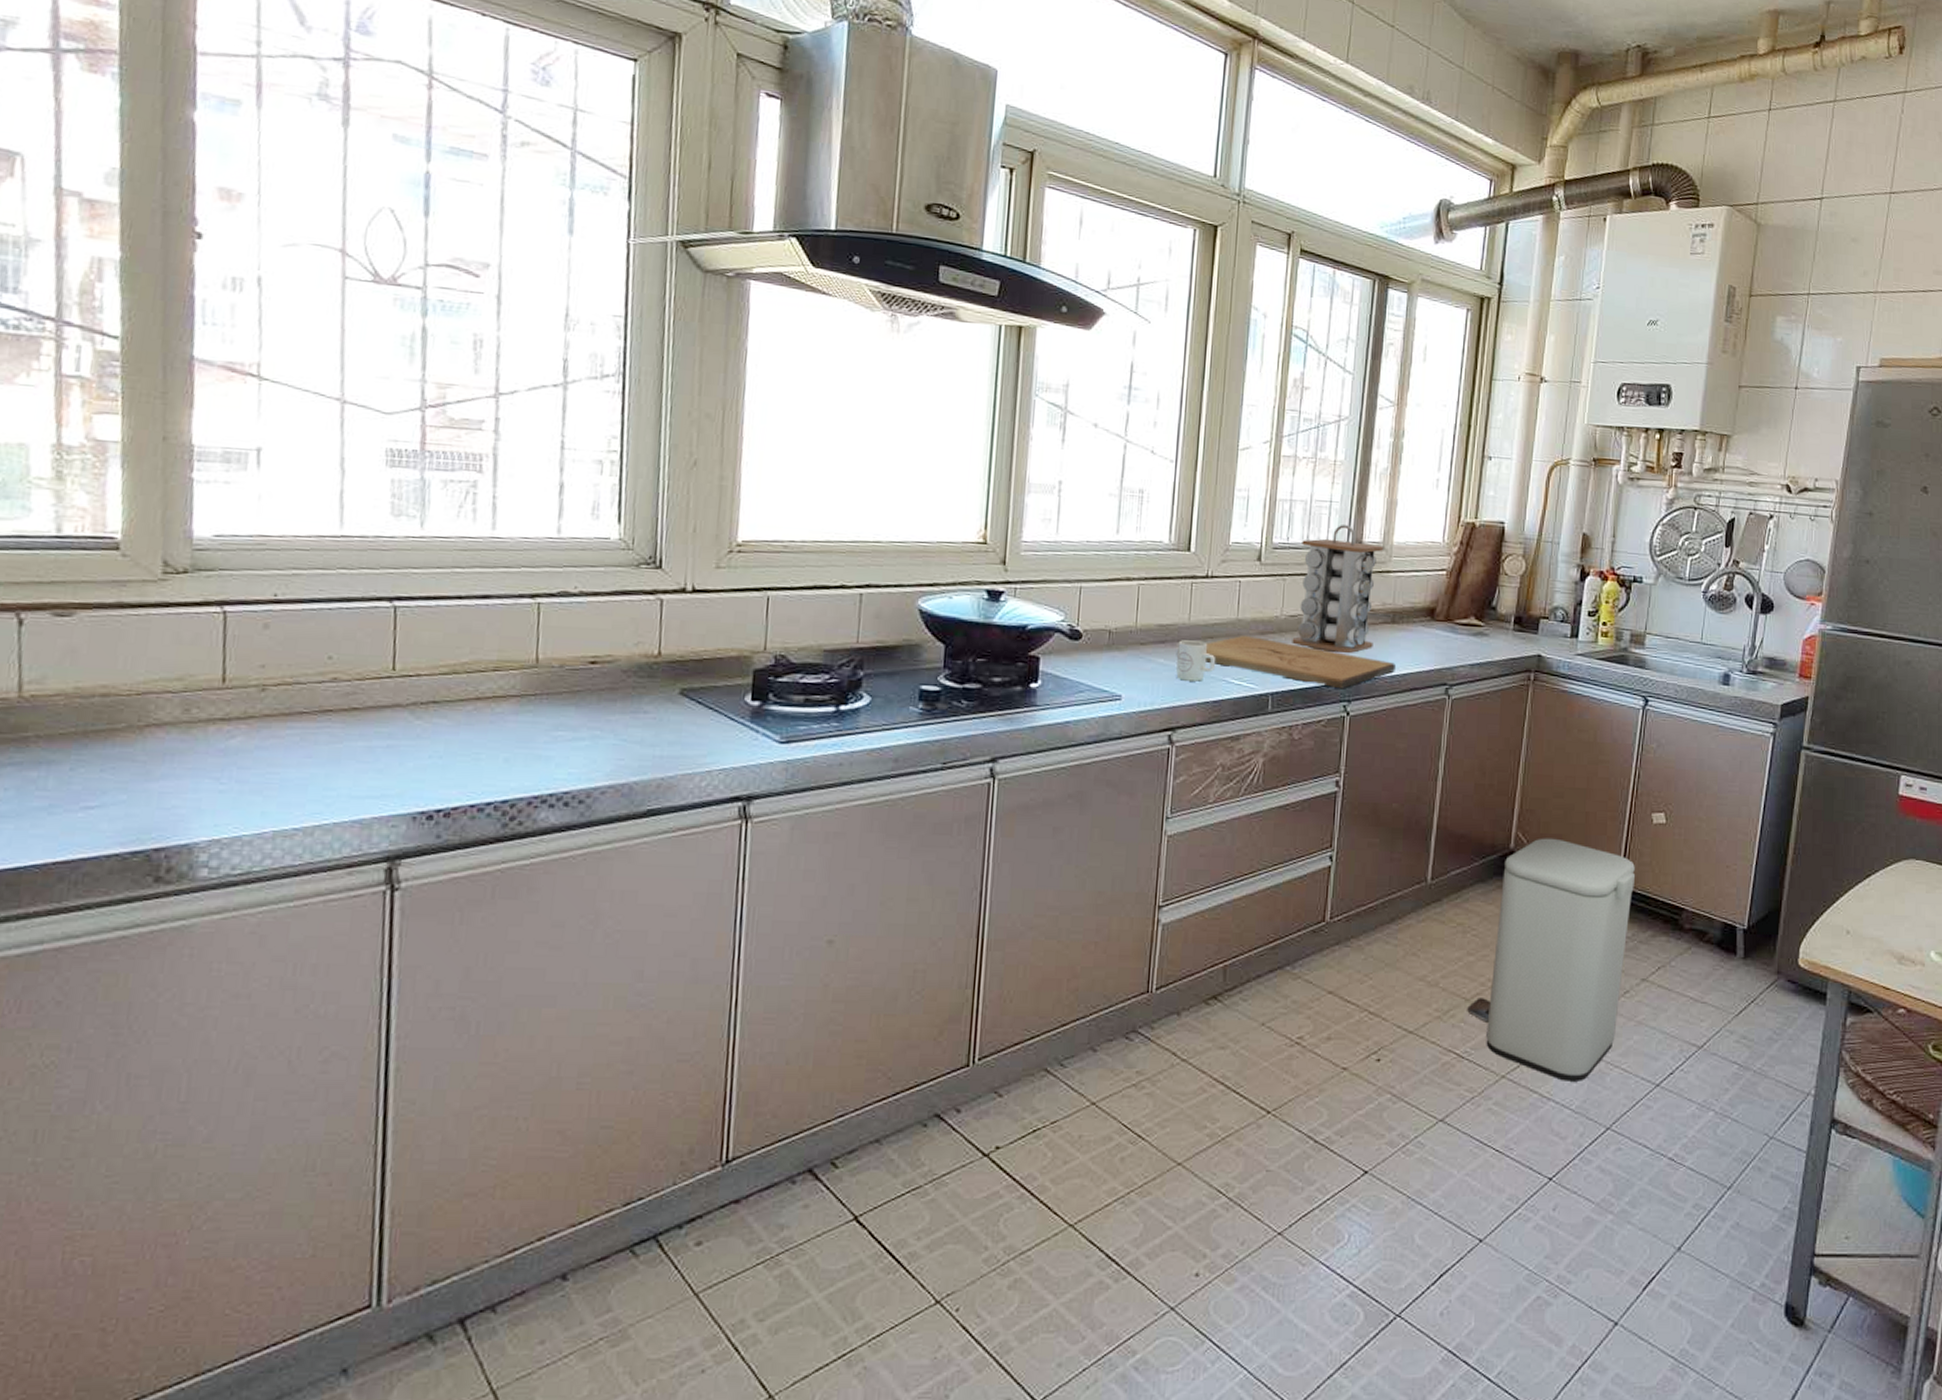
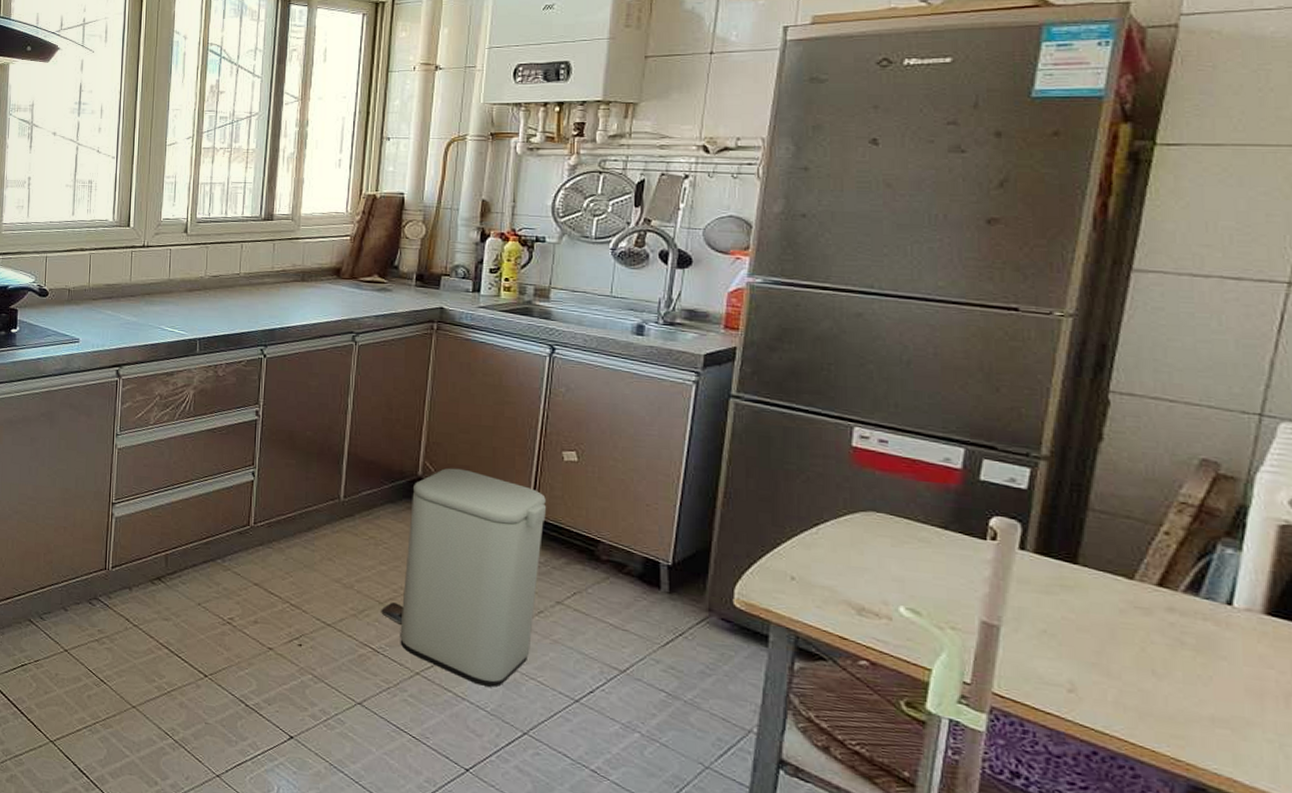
mug: present [1175,640,1216,682] -> none [120,296,153,329]
cutting board: present [1176,635,1395,689] -> none [121,292,306,336]
spice rack: present [1292,523,1384,654] -> none [215,200,293,307]

